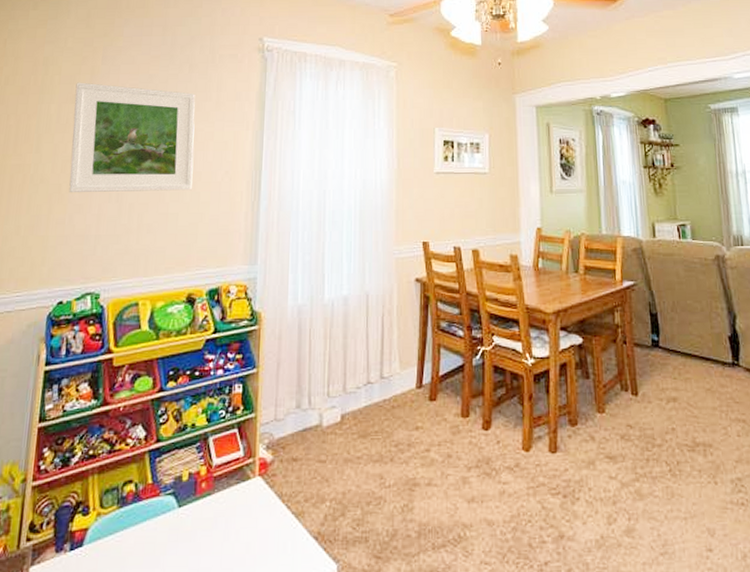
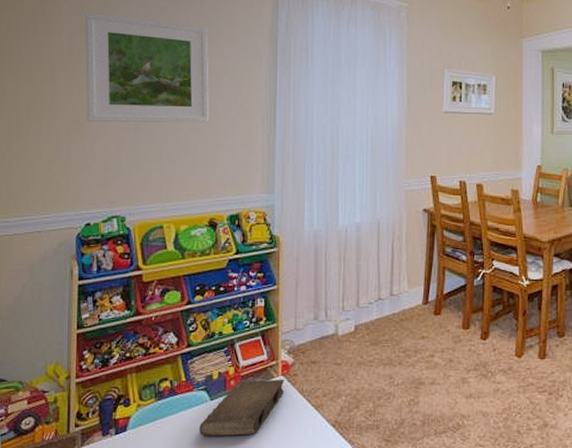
book: none [164,480,262,552] -> present [200,379,285,436]

